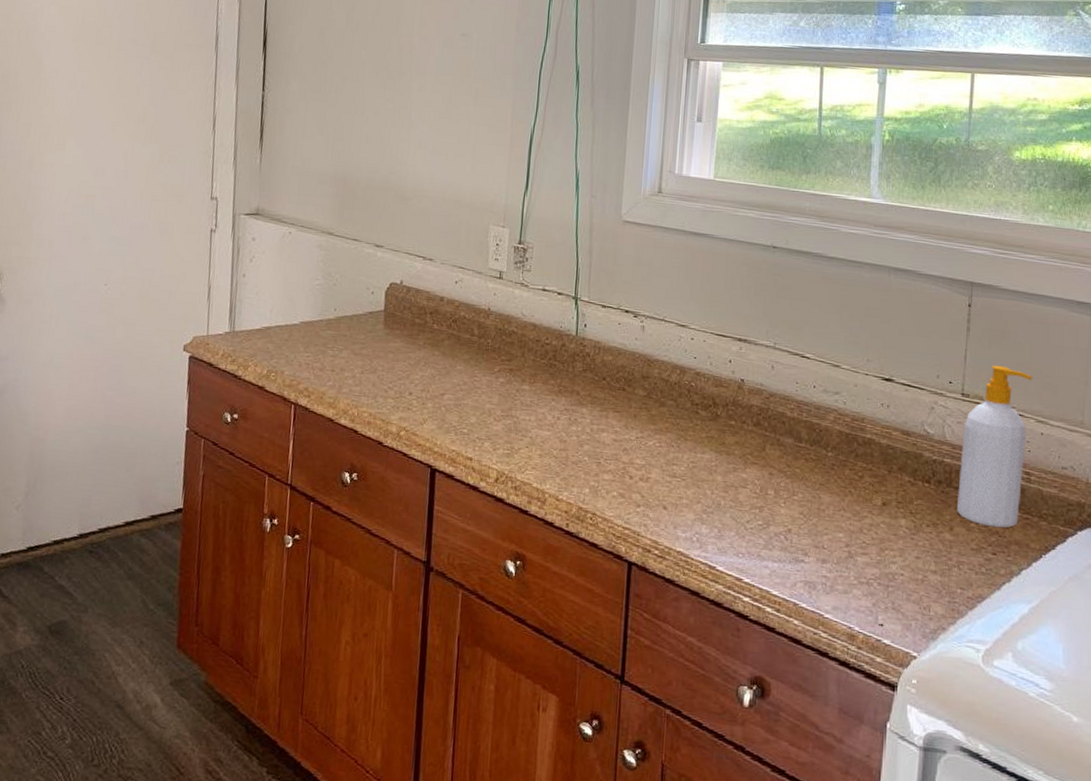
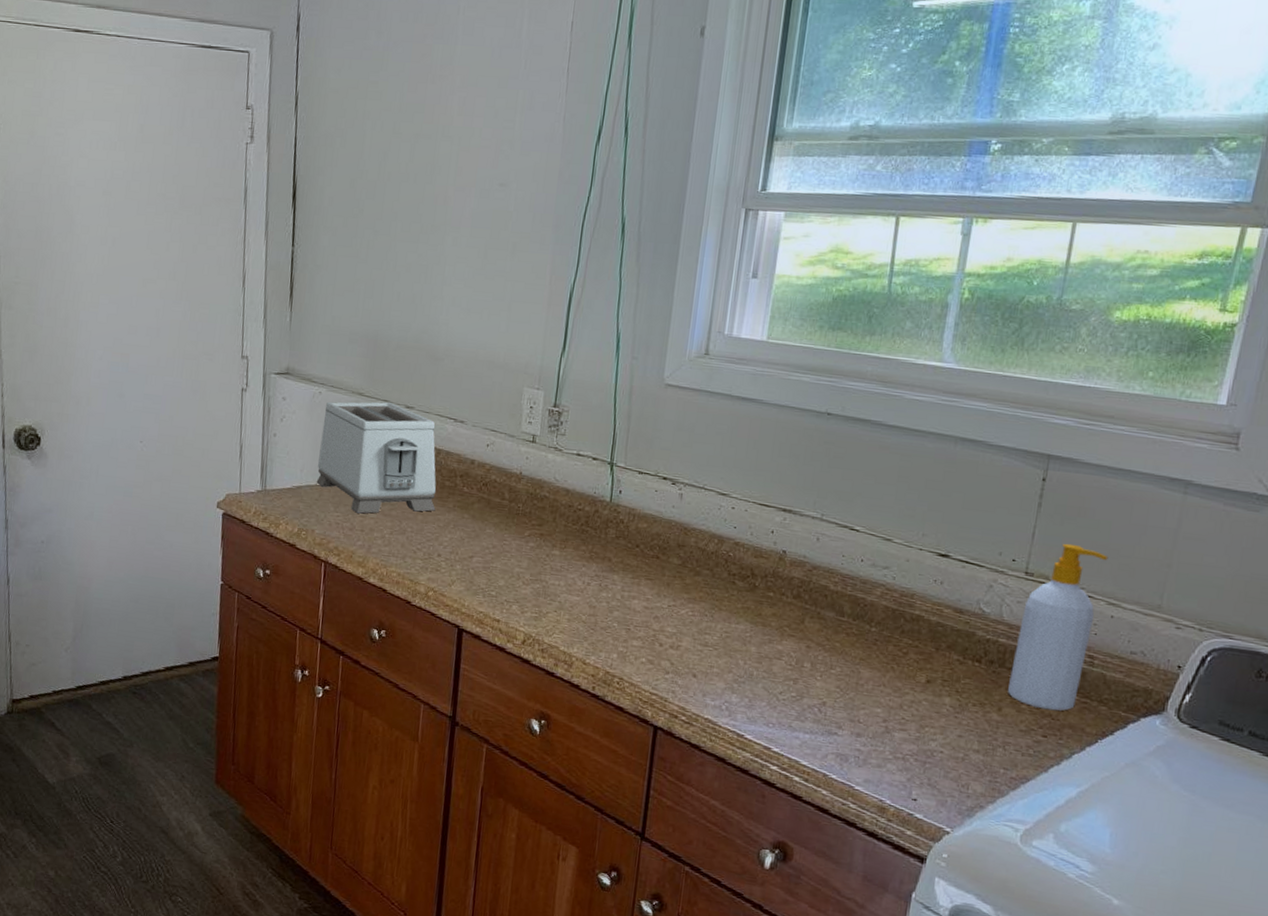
toaster: none [286,241,407,354] -> present [316,401,437,514]

